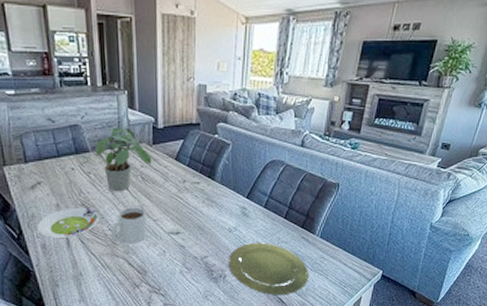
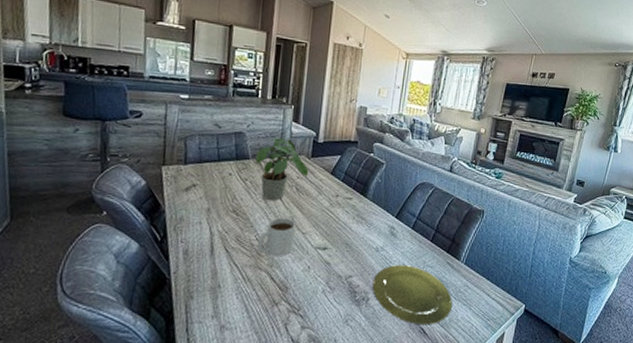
salad plate: present [37,207,100,238] -> none [183,213,249,245]

